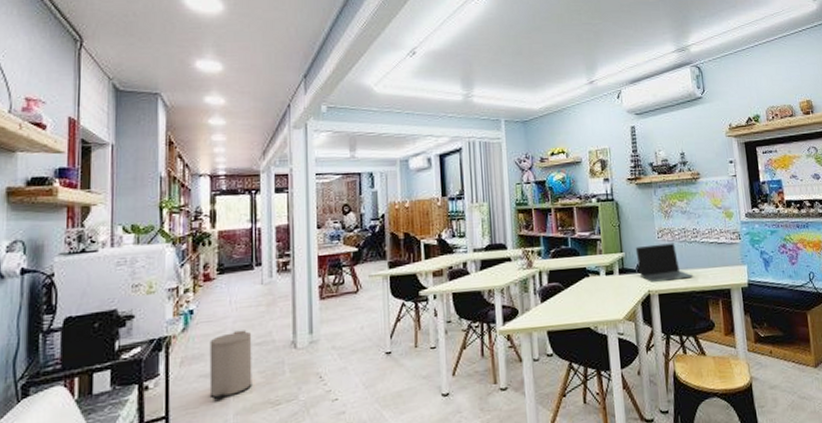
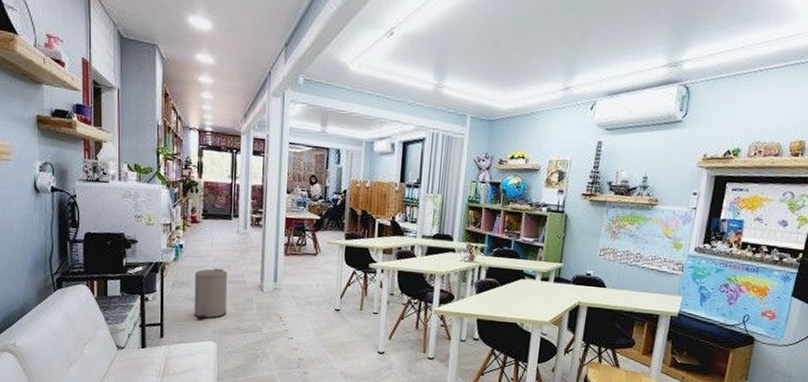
laptop: present [635,243,693,282] -> none [573,260,625,298]

